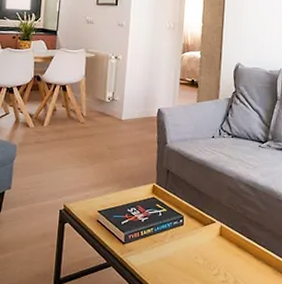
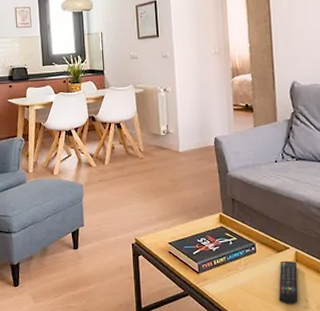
remote control: none [199,234,220,278] -> present [278,260,298,304]

